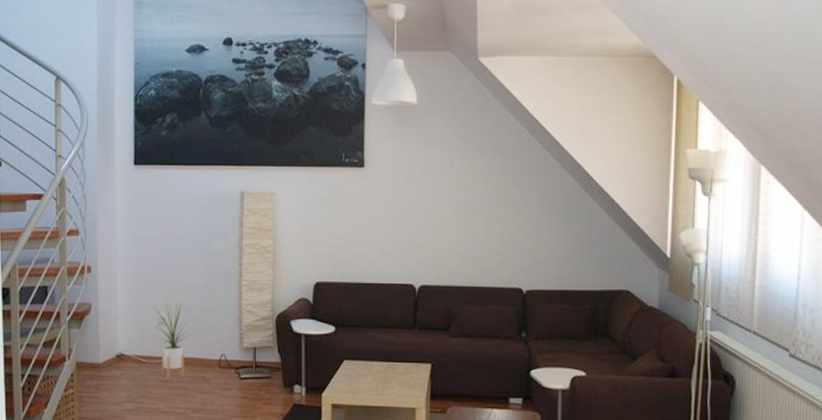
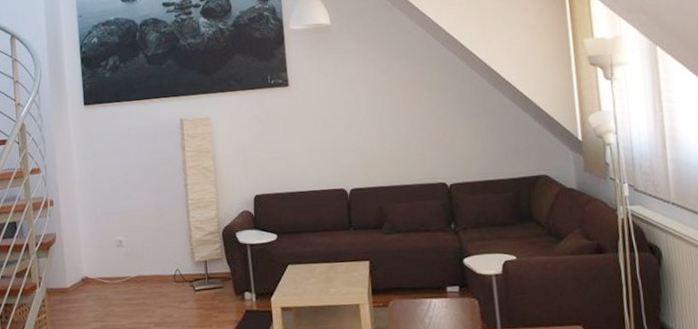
house plant: present [155,301,192,379] -> none [112,225,148,297]

